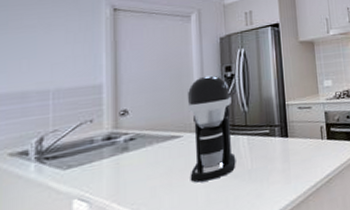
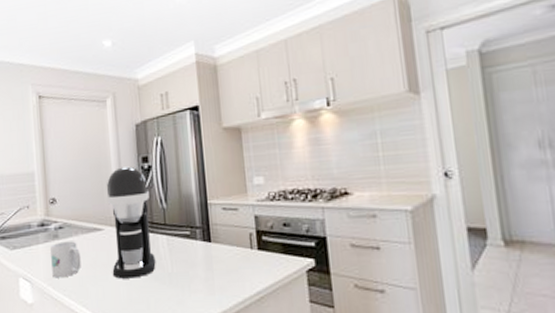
mug: none [118,151,155,193] -> present [50,241,81,278]

